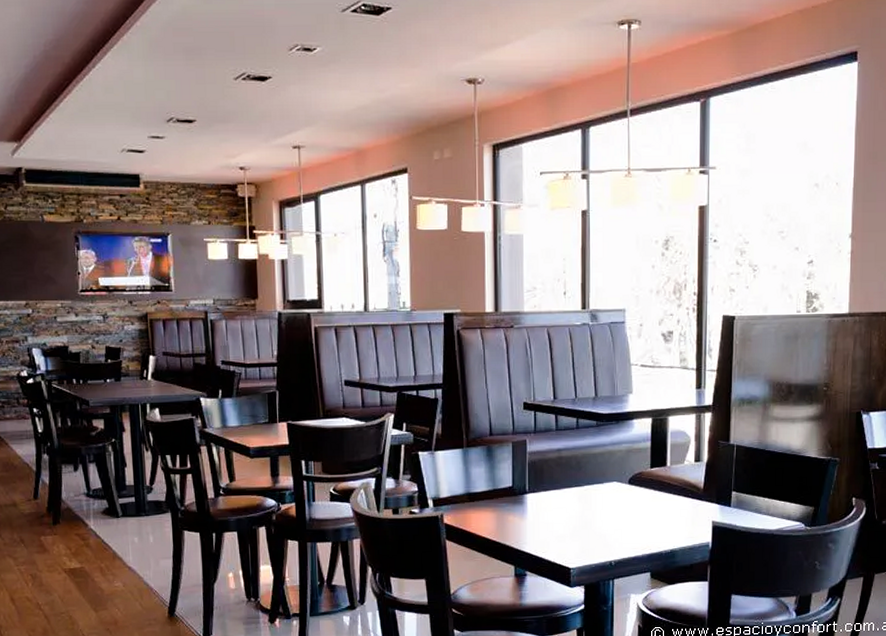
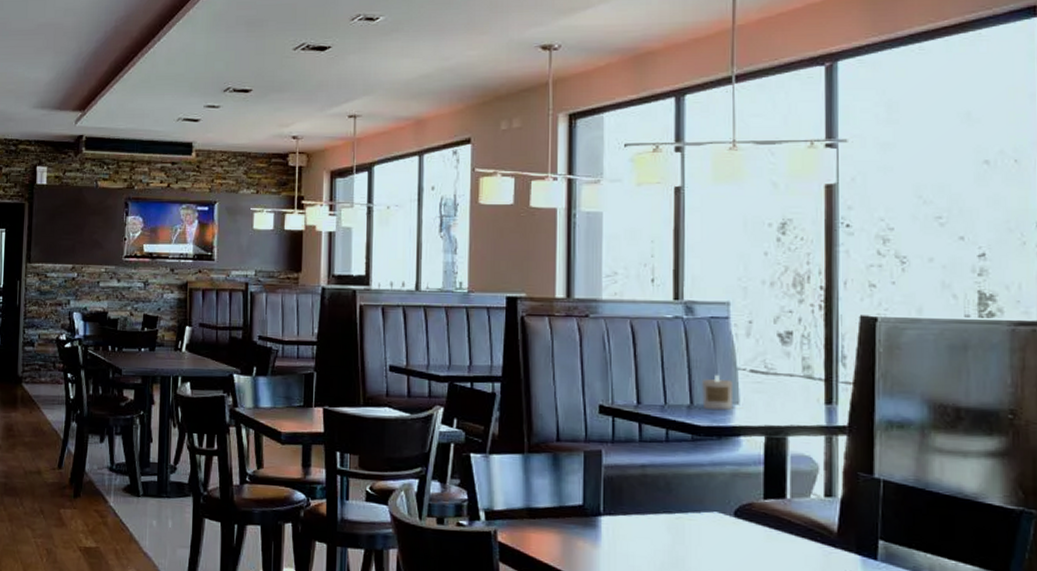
candle: none [604,370,628,400] -> present [702,374,734,411]

